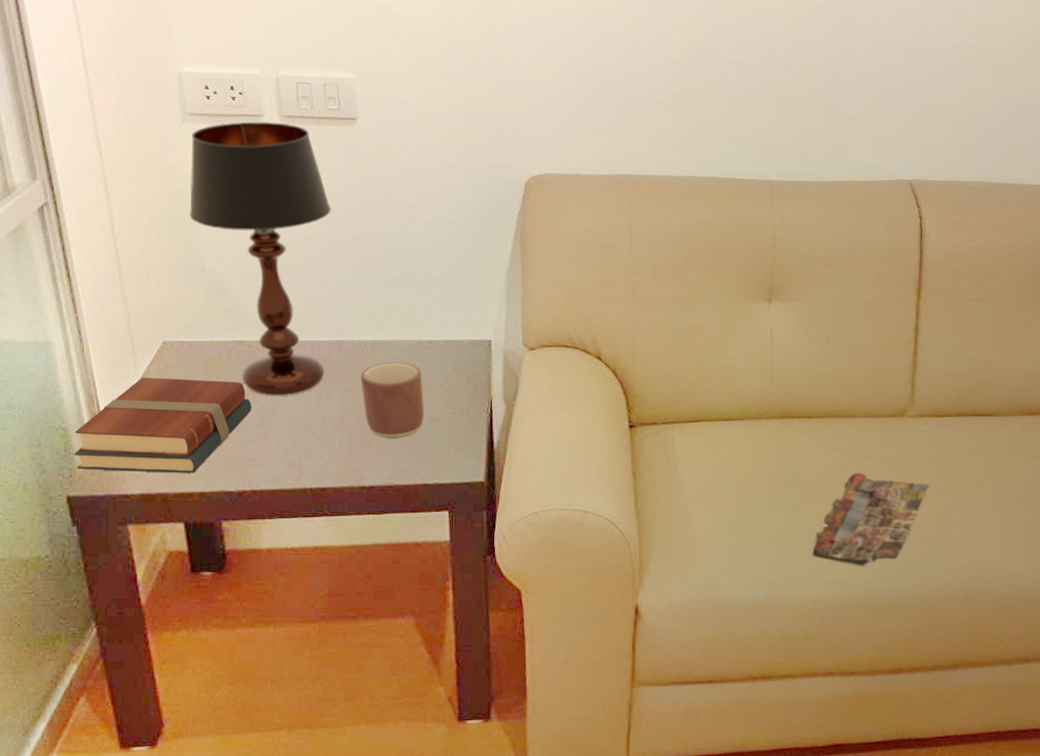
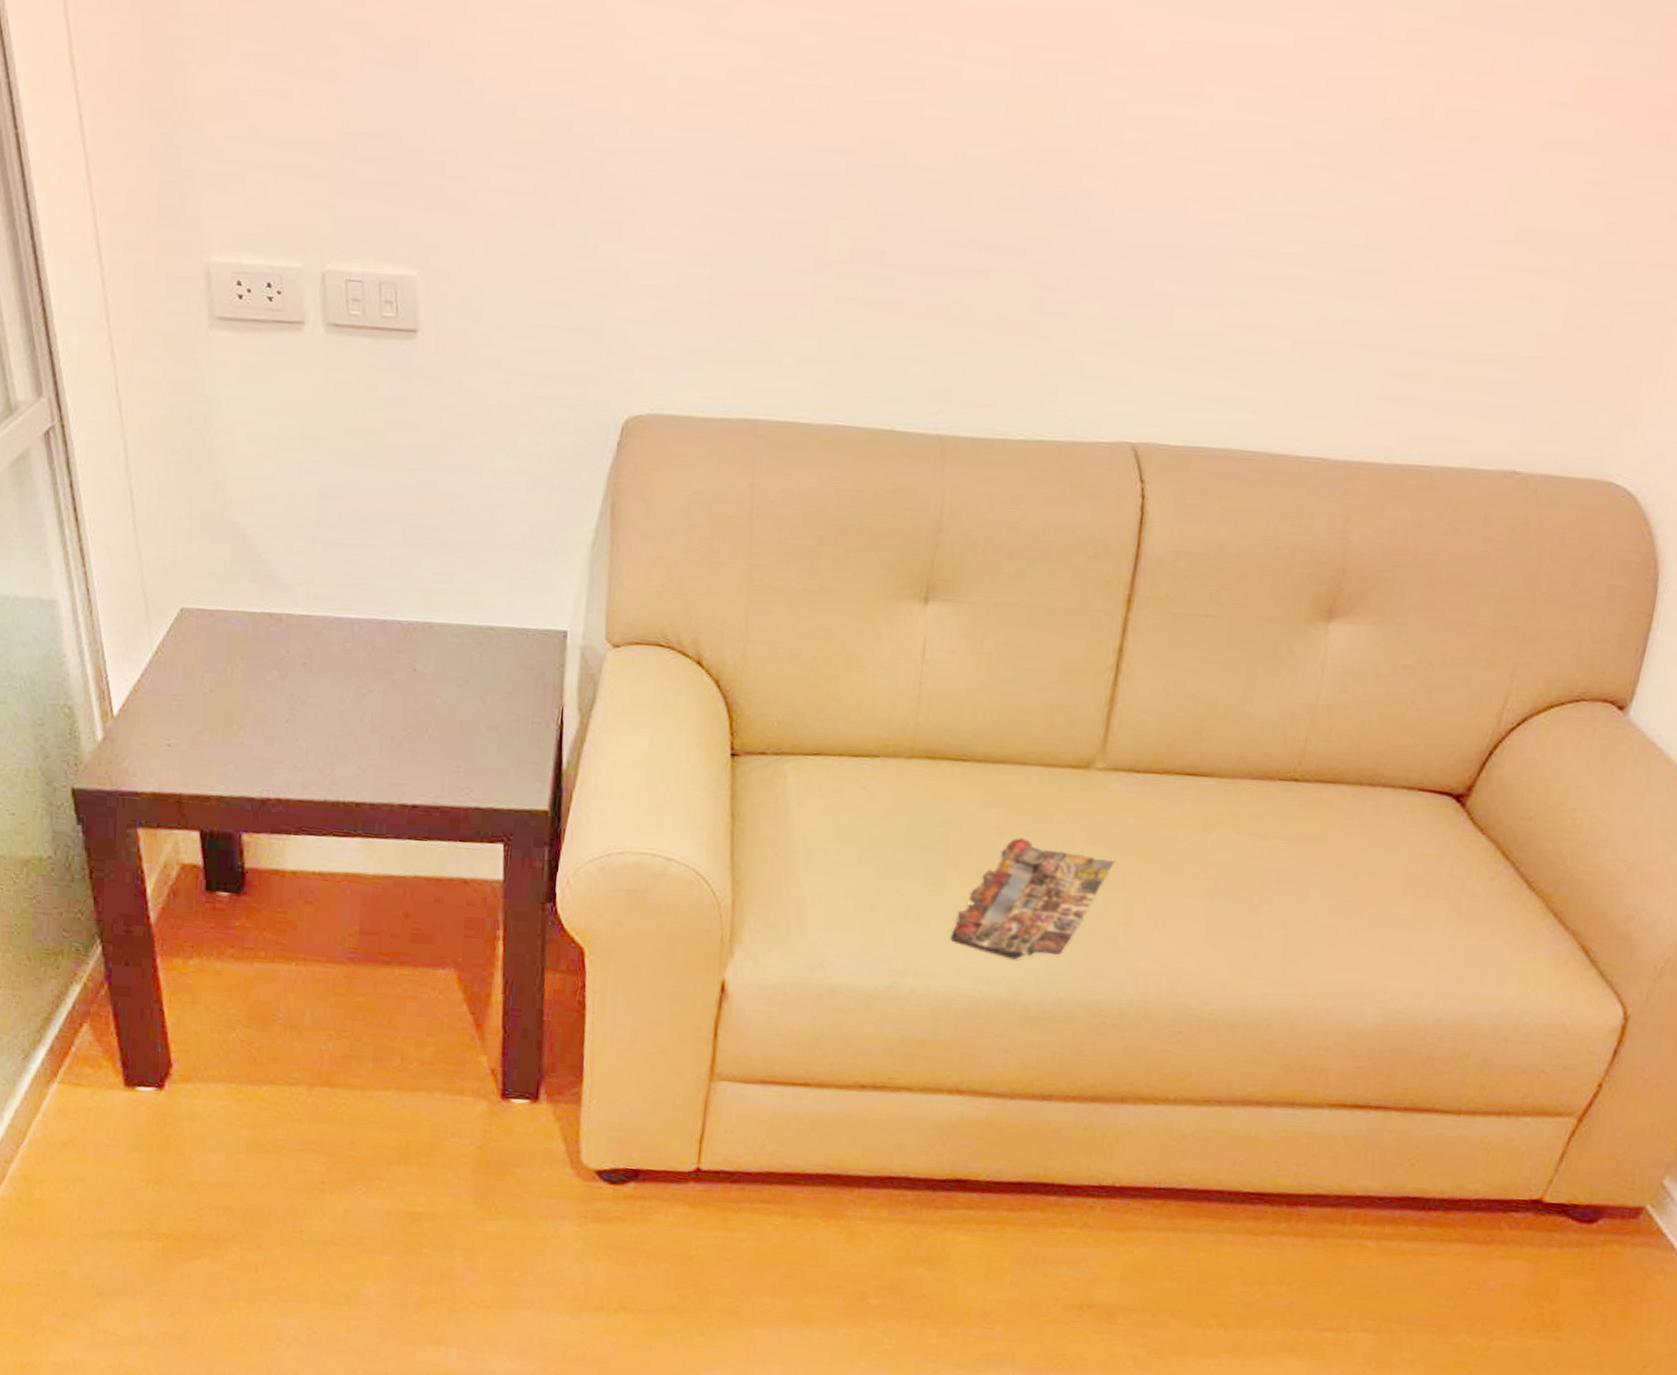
books: present [73,377,252,473] -> none [79,650,280,772]
table lamp: present [189,121,331,396] -> none [214,330,382,685]
mug: present [360,361,425,437] -> none [407,651,482,747]

